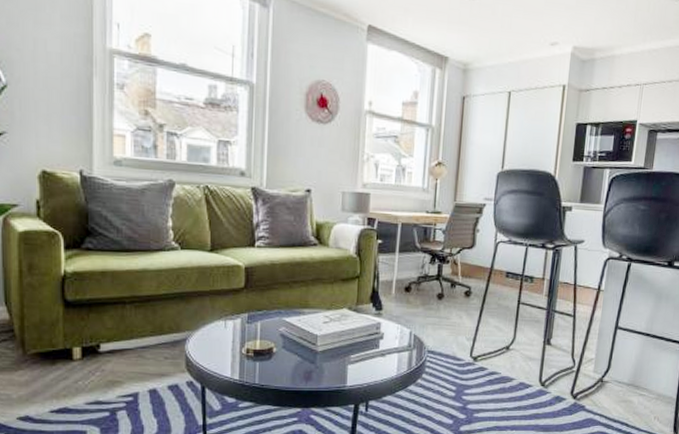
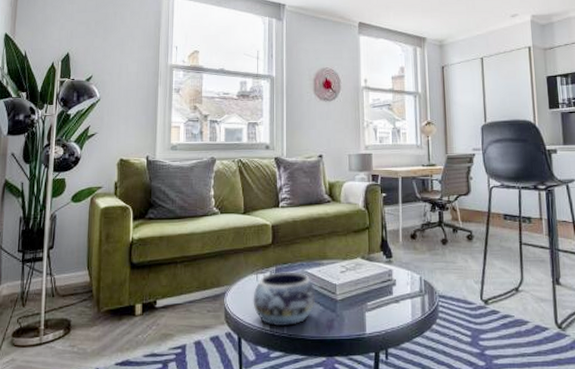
decorative bowl: none [220,319,293,377] -> present [253,272,315,327]

